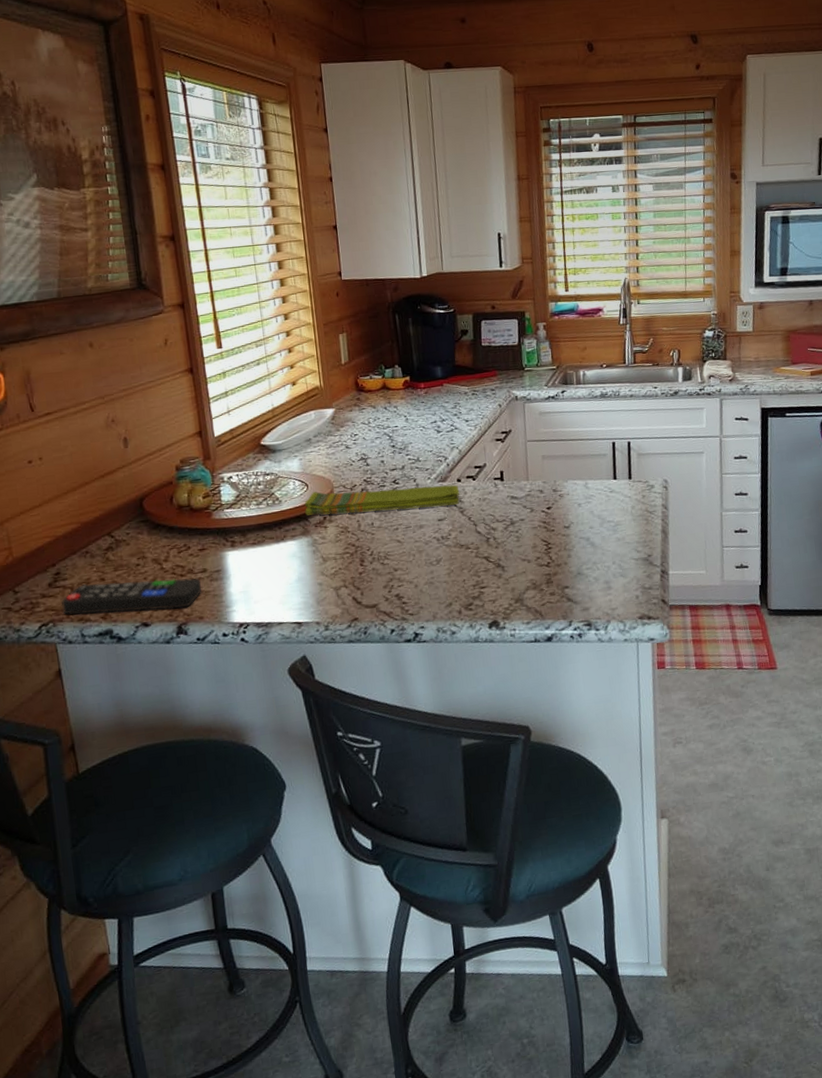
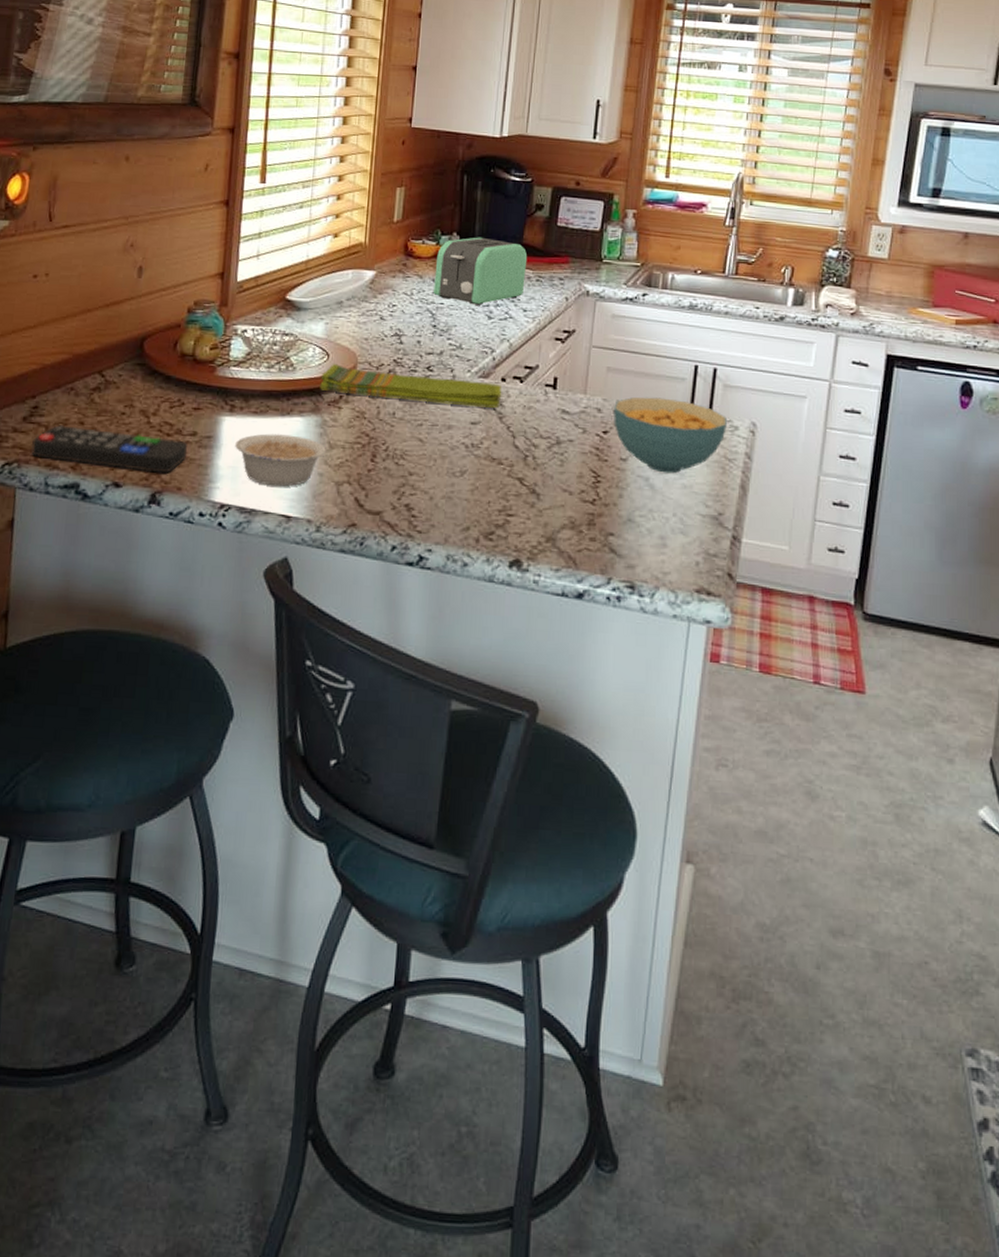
legume: none [242,556,323,601] -> present [235,434,328,487]
toaster: none [384,365,463,423] -> present [434,237,528,305]
cereal bowl: none [553,472,645,532] -> present [613,397,727,474]

